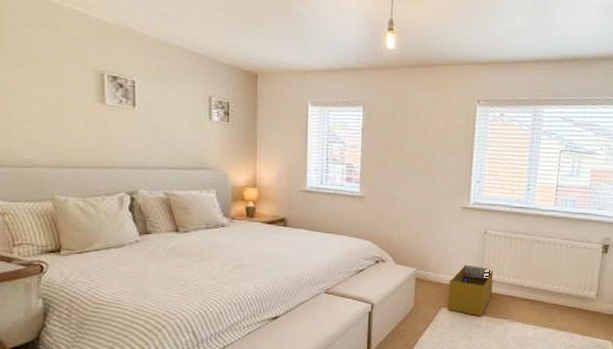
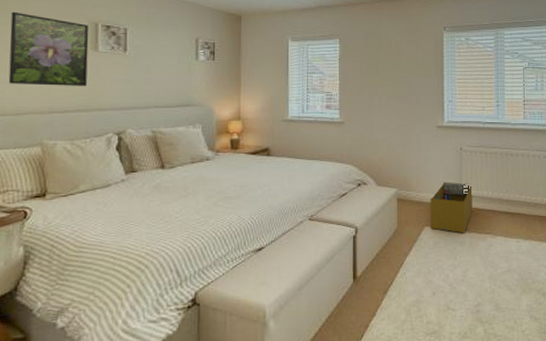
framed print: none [11,54,95,142] -> present [8,11,89,87]

